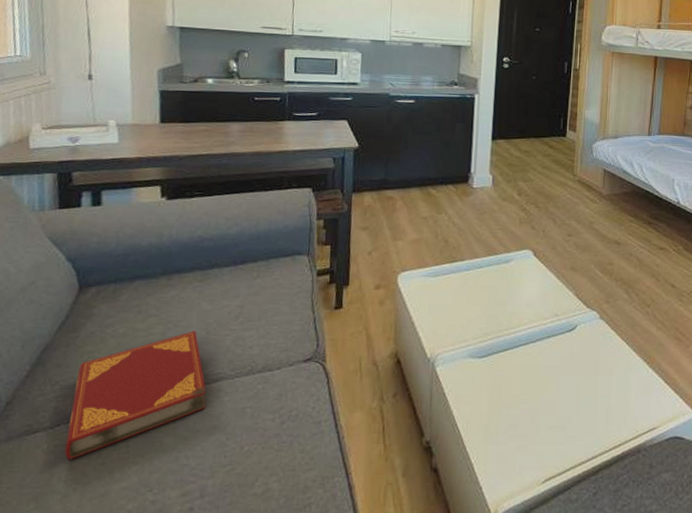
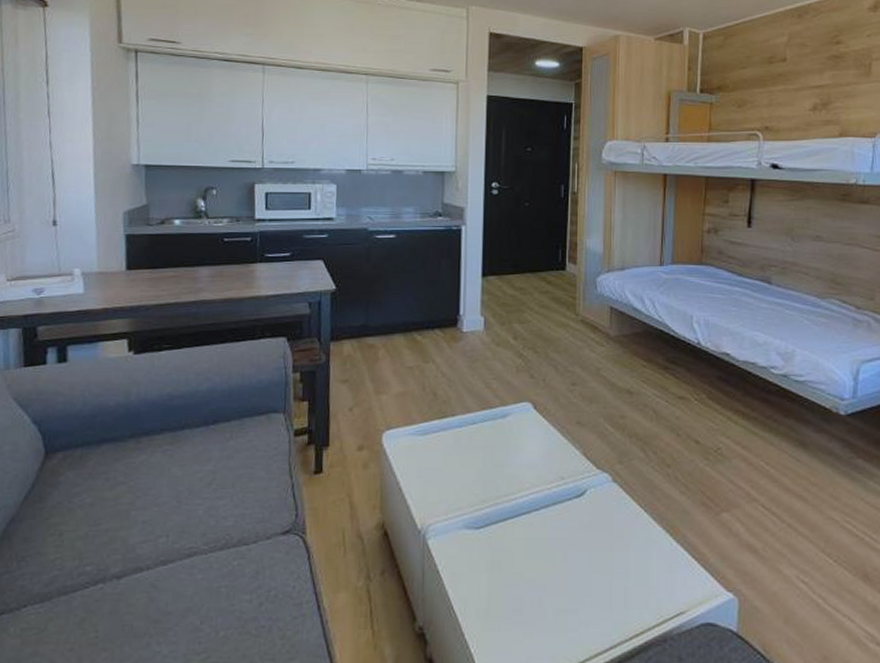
hardback book: present [64,331,206,461] -> none [31,500,178,646]

